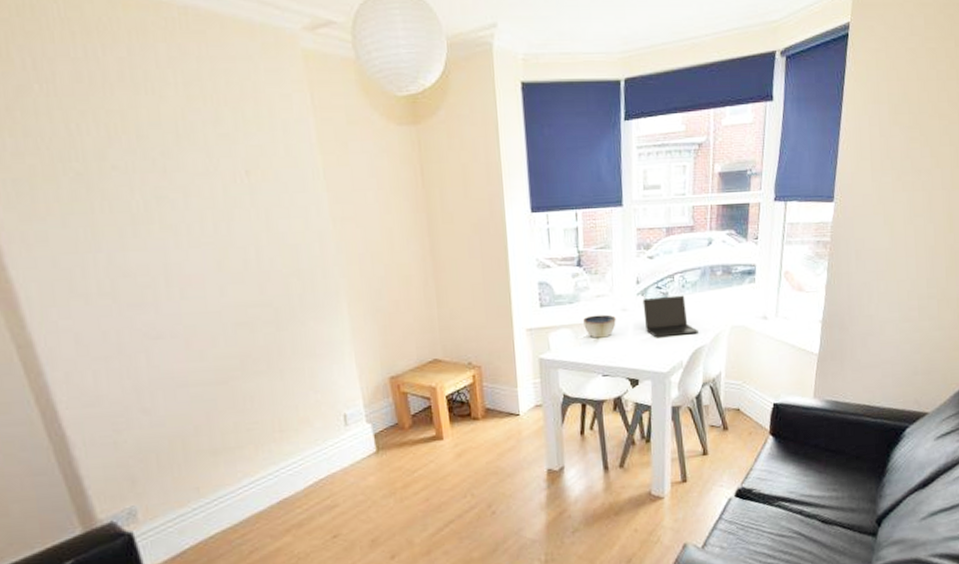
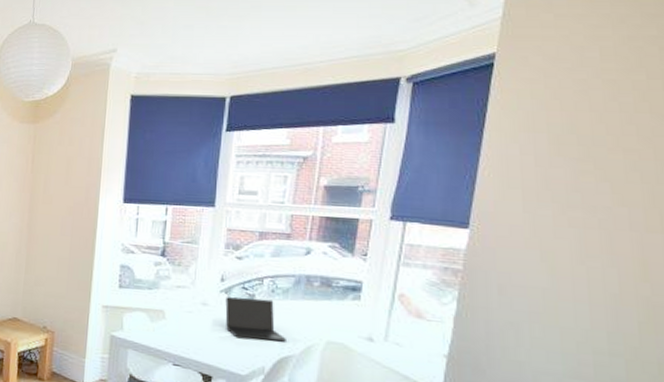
bowl: present [583,314,616,338] -> none [160,304,195,328]

